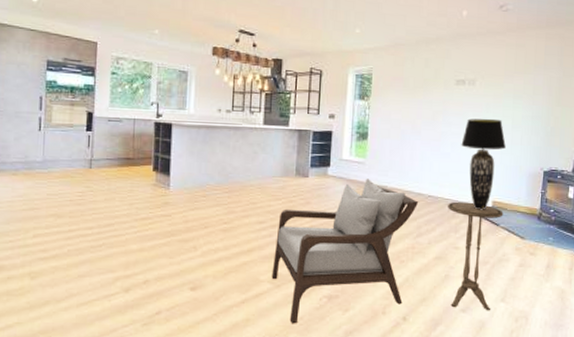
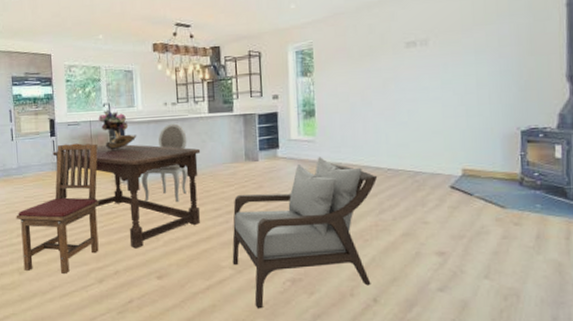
dining chair: none [34,140,140,280] -> present [16,143,99,273]
dining table: none [86,146,251,258] -> present [52,144,201,249]
bouquet: none [144,109,185,153] -> present [98,109,137,150]
dining chair: none [184,131,239,212] -> present [141,123,188,202]
side table: present [448,201,504,311] -> none [411,172,477,289]
table lamp: present [461,118,506,210] -> none [419,79,471,180]

